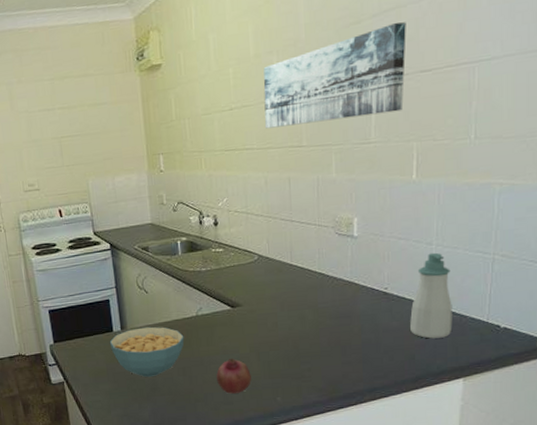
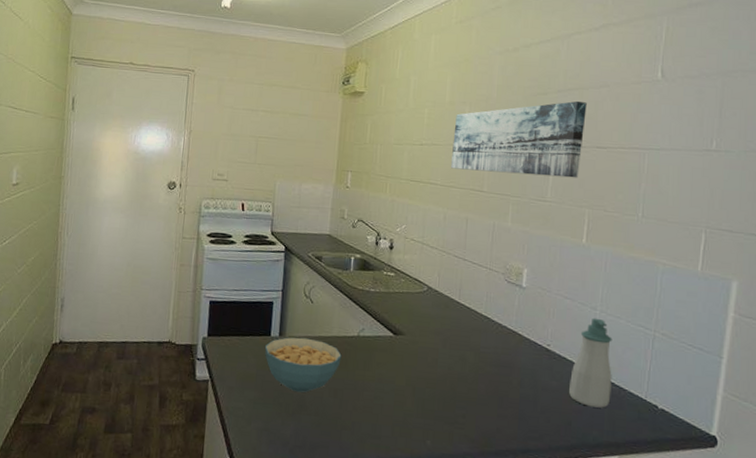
fruit: present [216,359,251,394] -> none [367,388,404,428]

